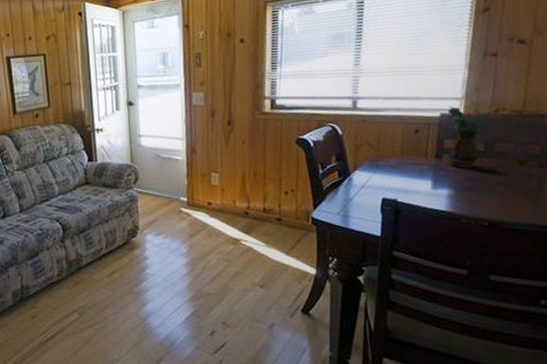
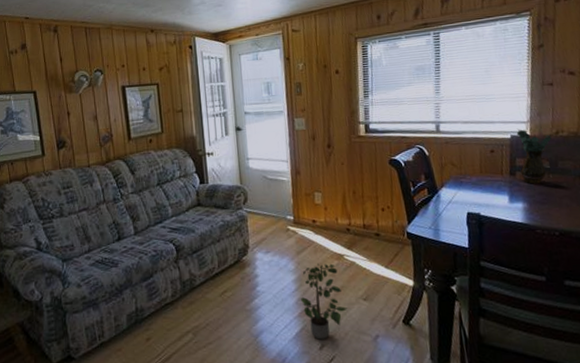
potted plant: none [192,247,242,325] -> present [301,263,348,340]

